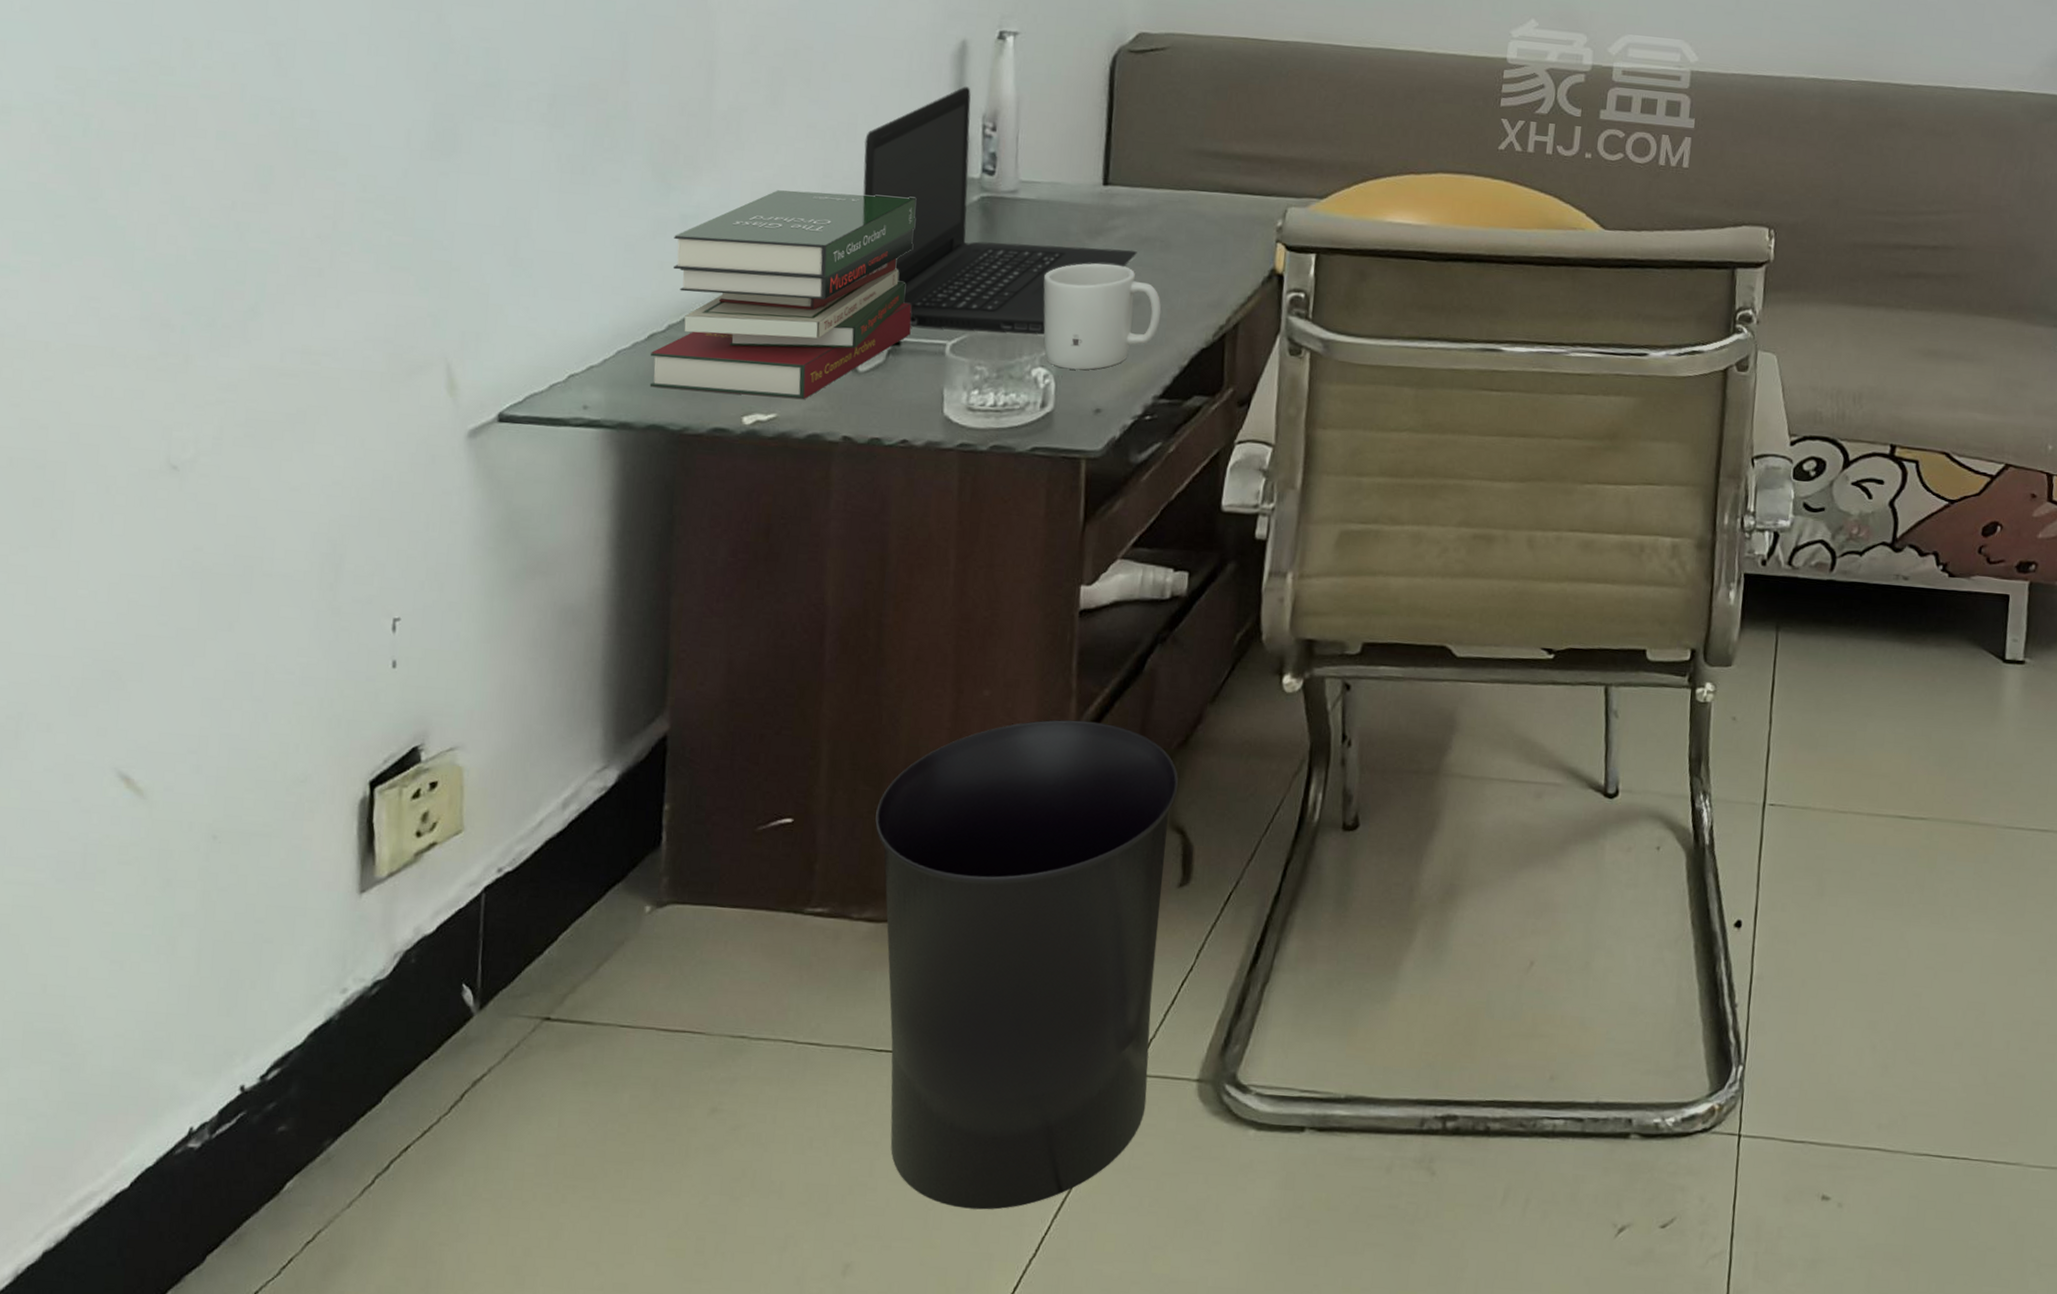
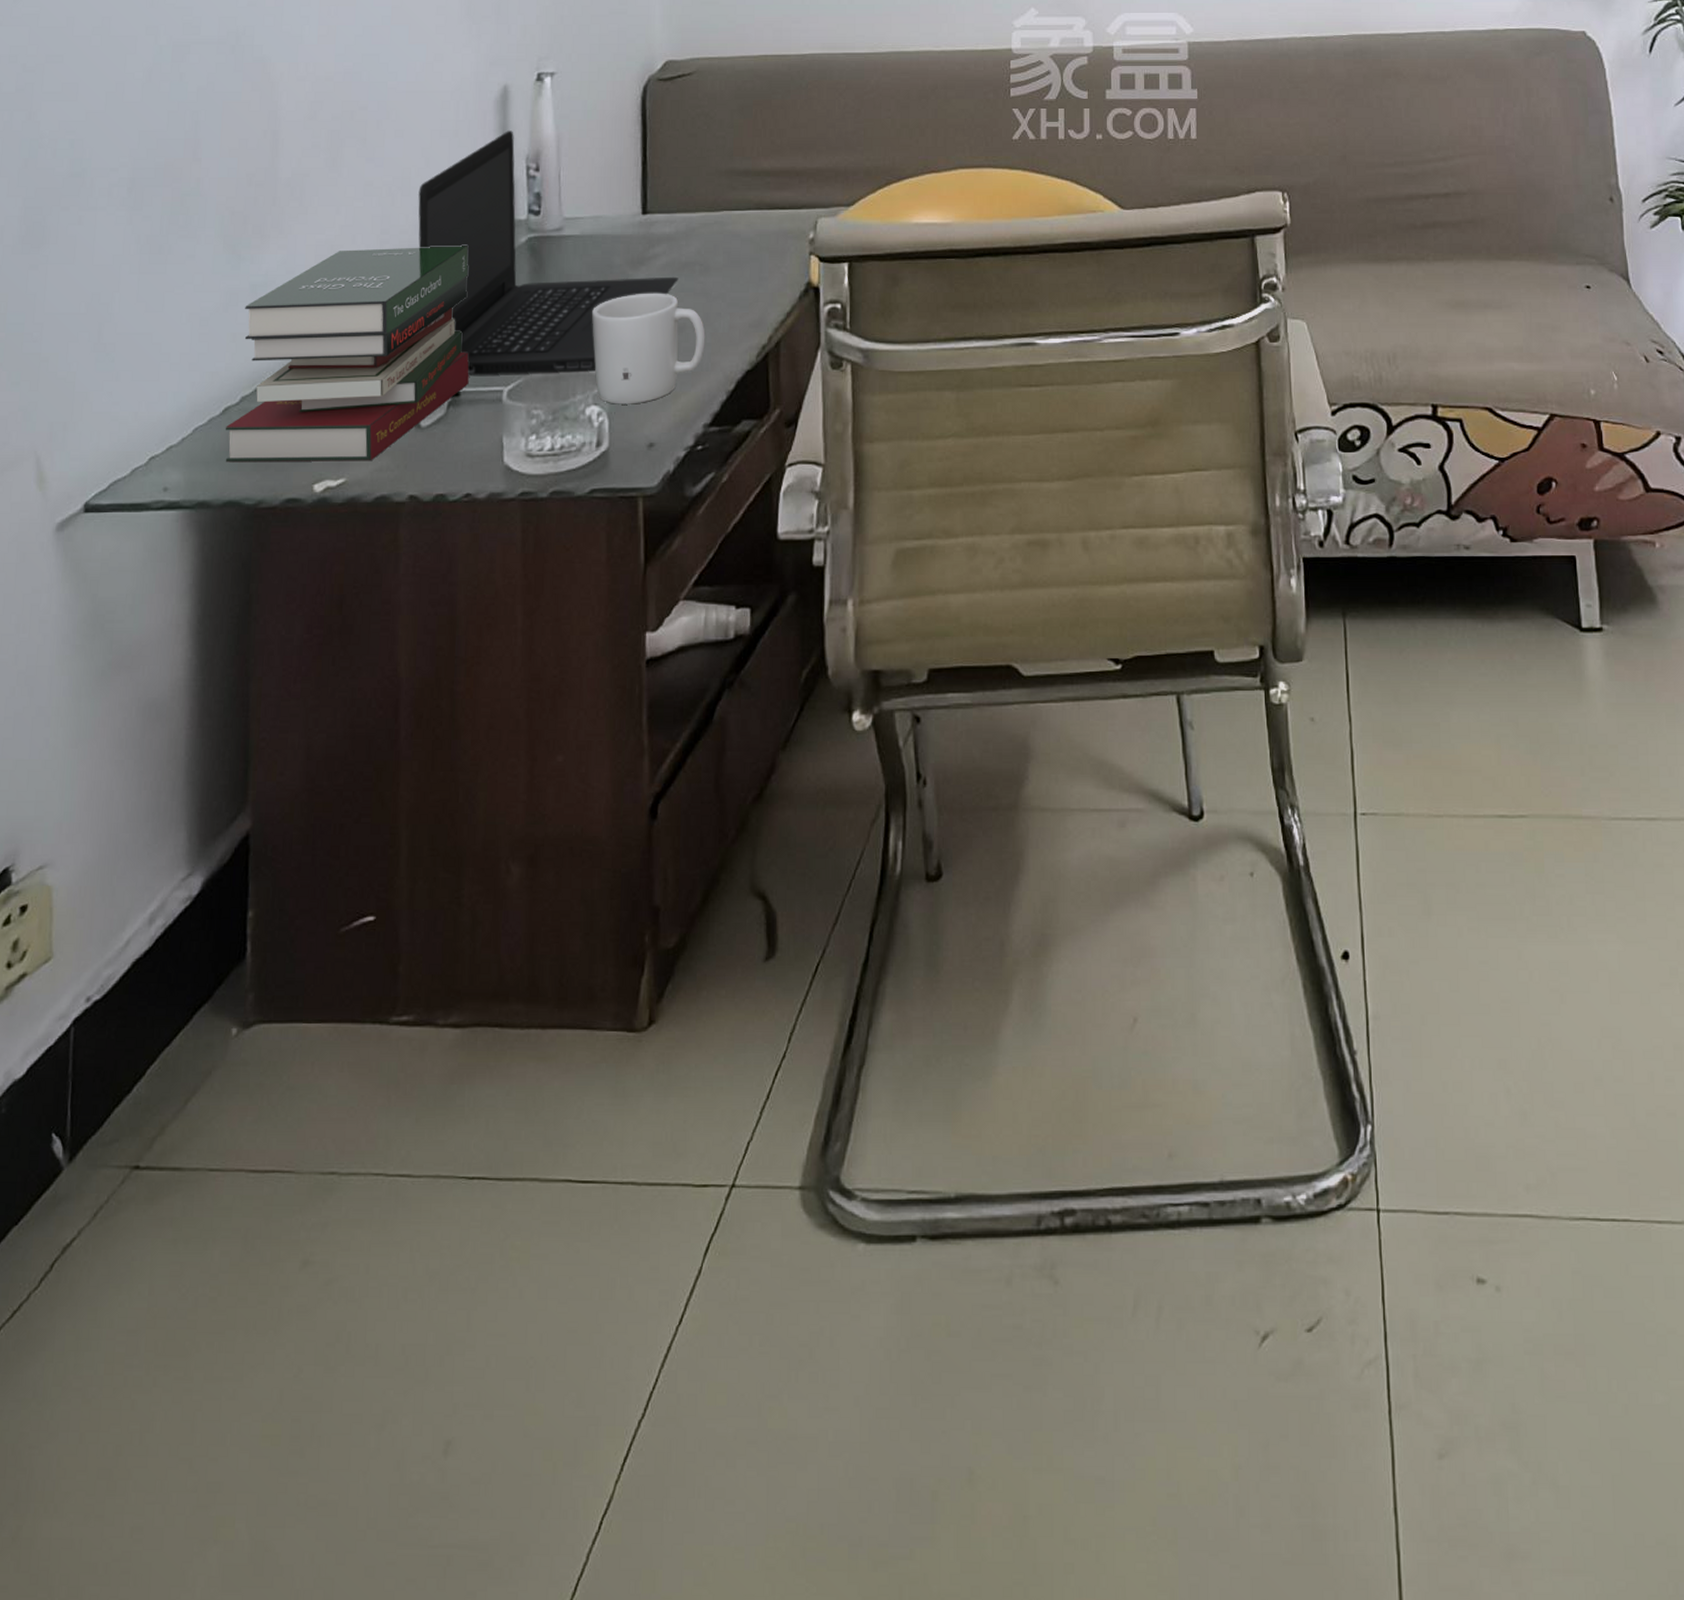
waste bin: present [875,719,1178,1210] -> none [456,781,756,1363]

